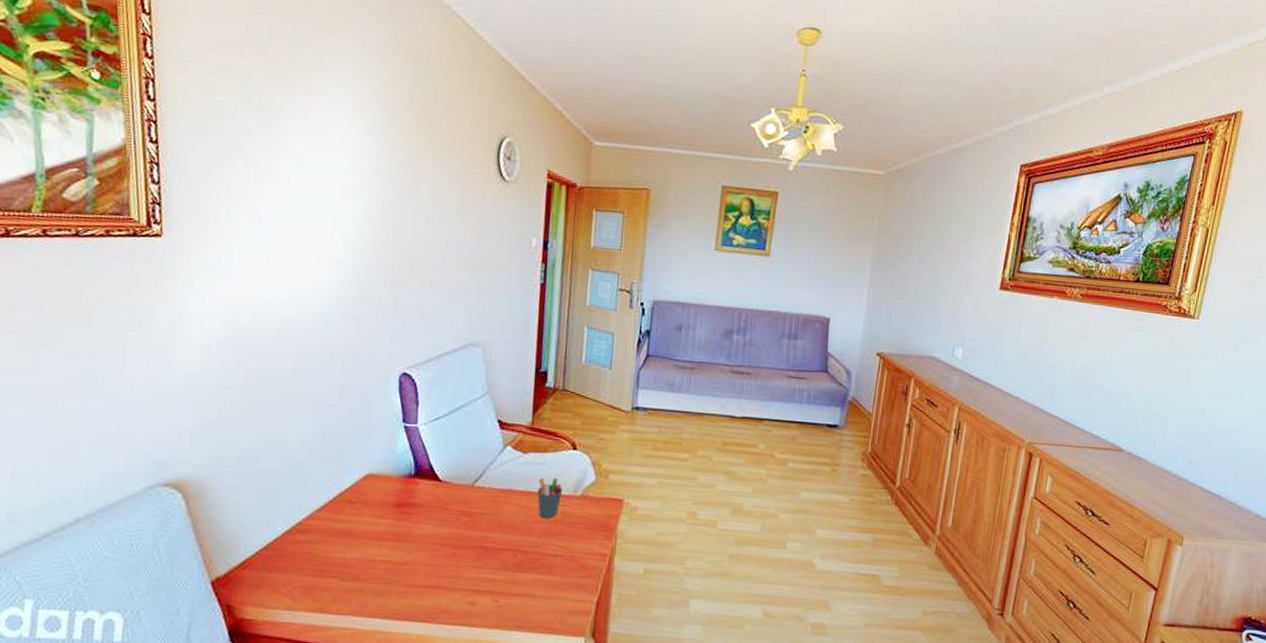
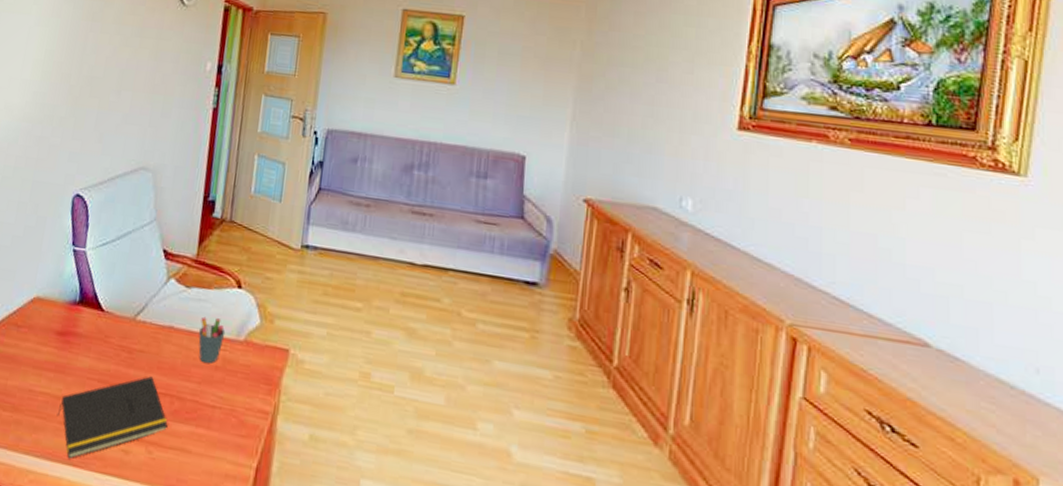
notepad: none [400,535,512,616] -> present [56,376,168,459]

